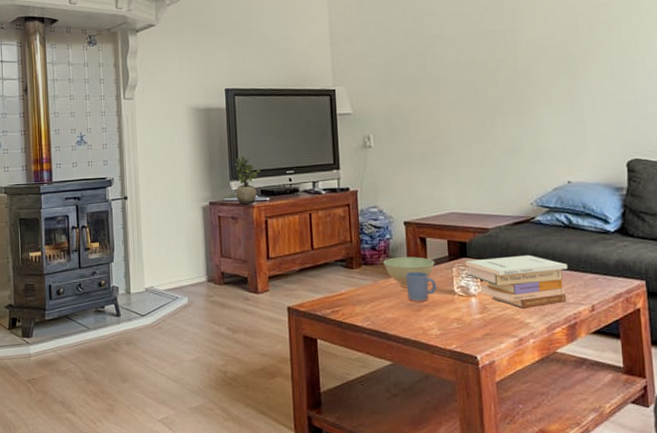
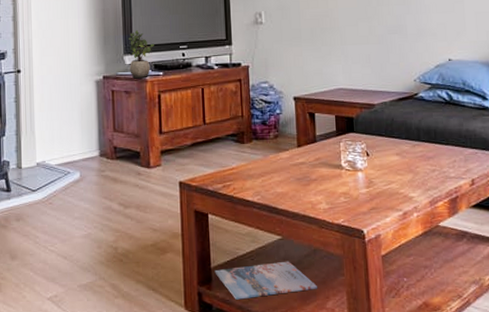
magazine: none [324,386,429,424] -> present [214,261,317,300]
bowl: present [383,257,435,289] -> none [274,132,323,163]
mug: present [405,271,437,302] -> none [295,146,326,176]
books: present [465,254,567,308] -> none [352,130,449,182]

